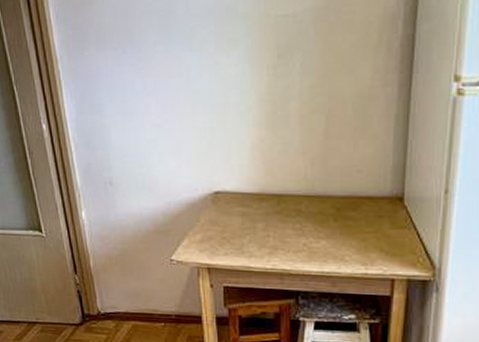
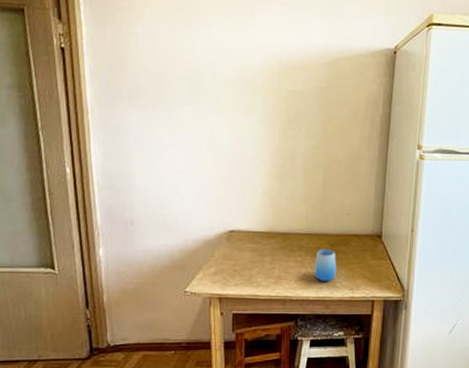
cup: none [317,214,344,255] -> present [315,249,336,282]

